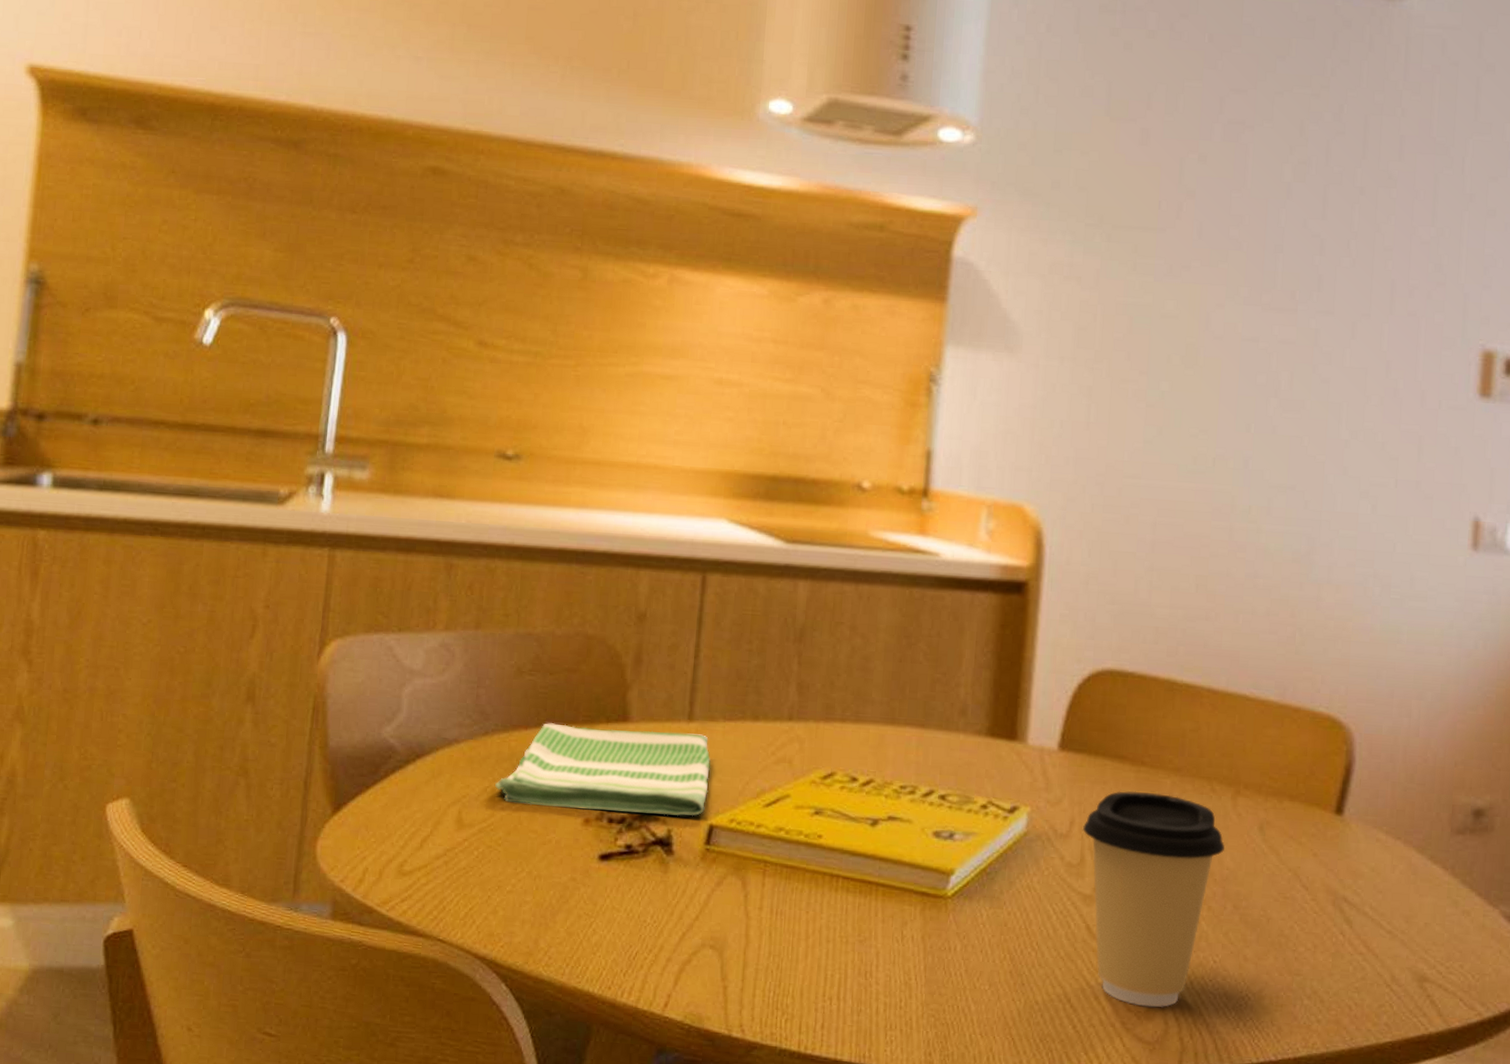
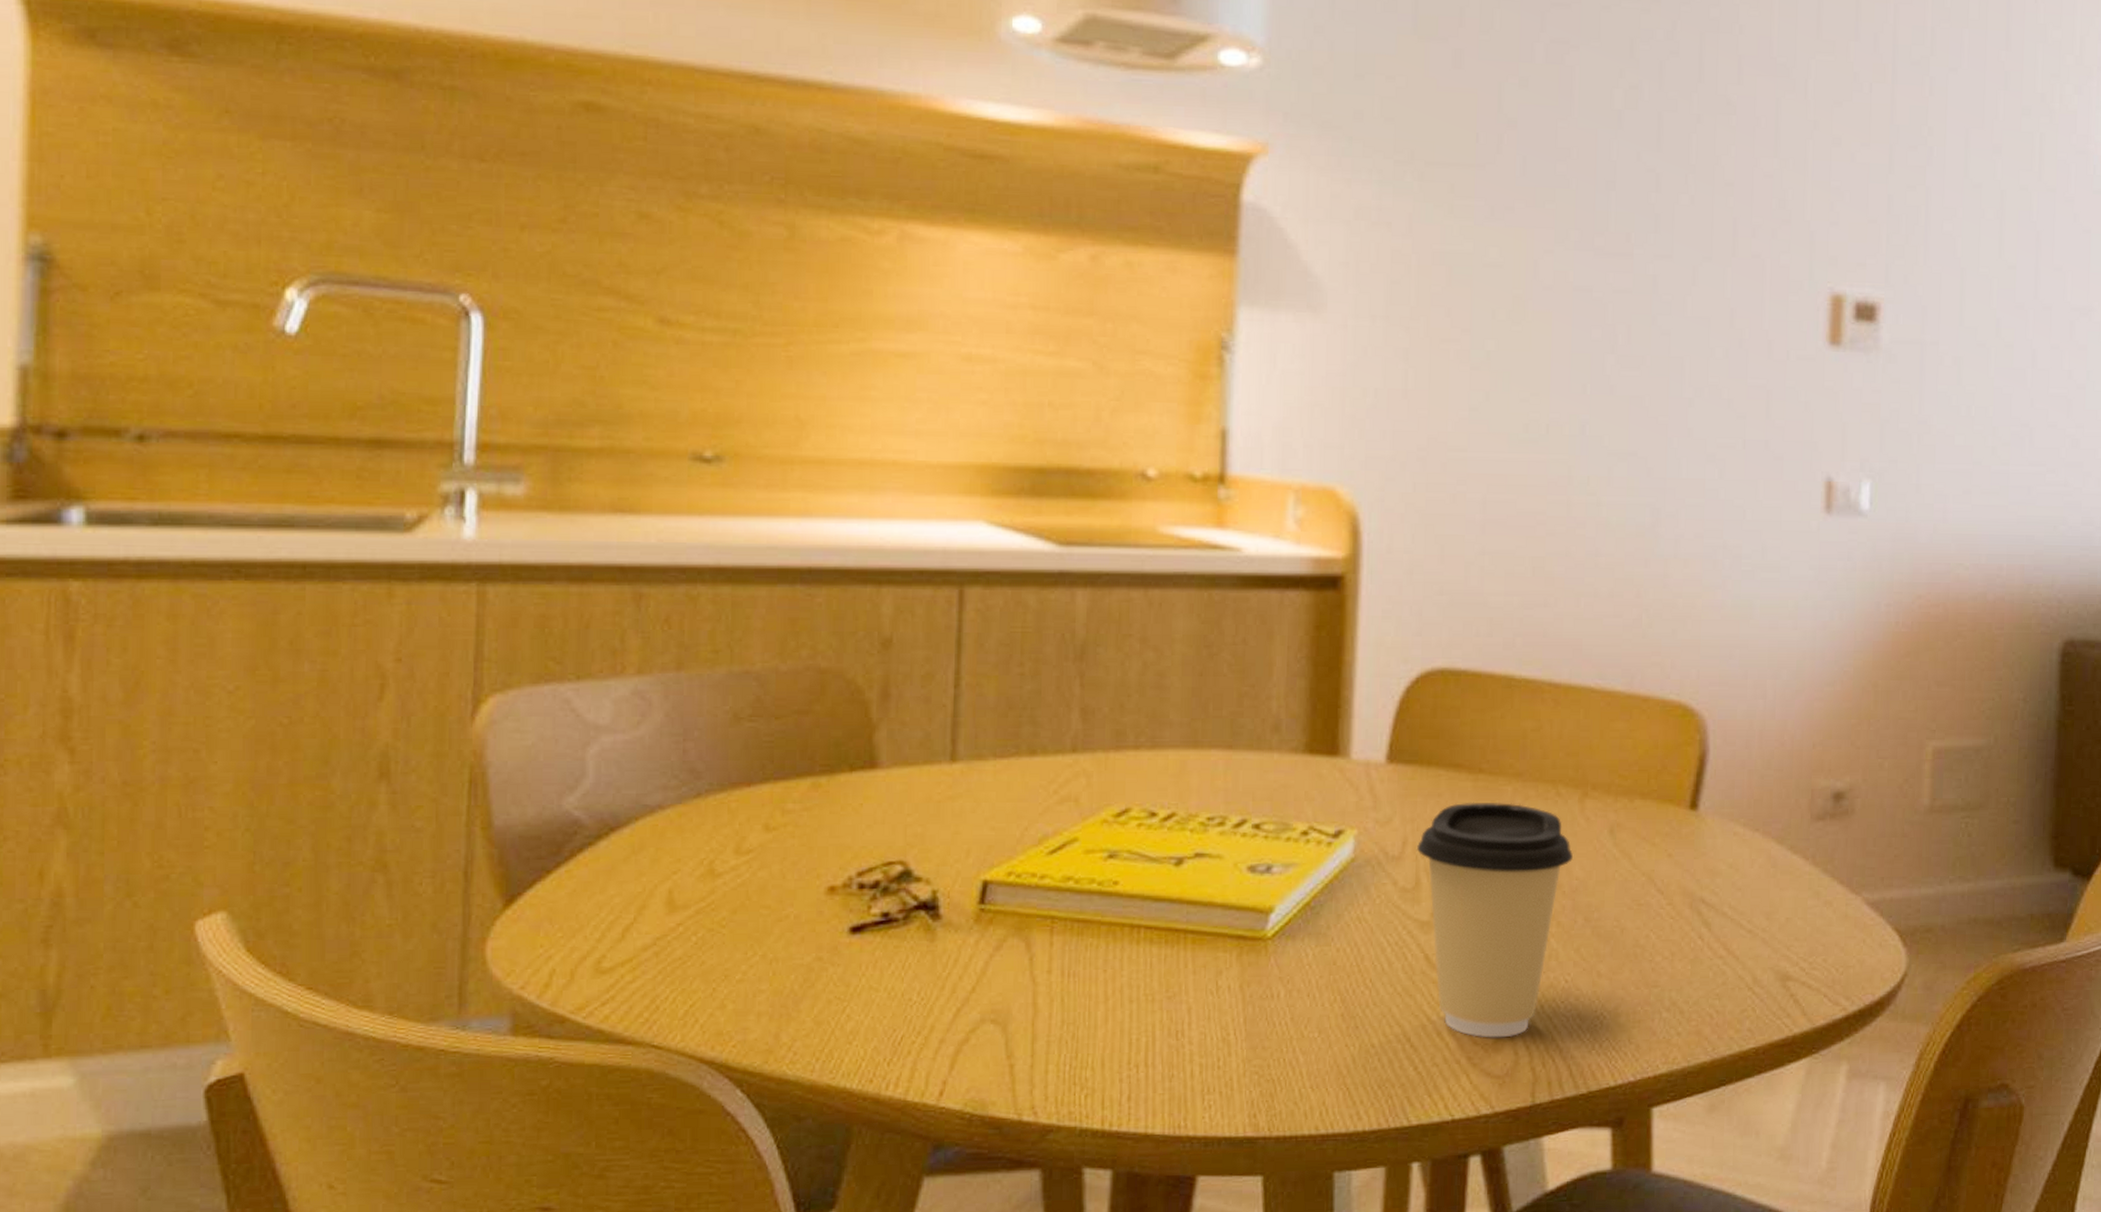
dish towel: present [495,723,711,817] -> none [714,776,980,877]

